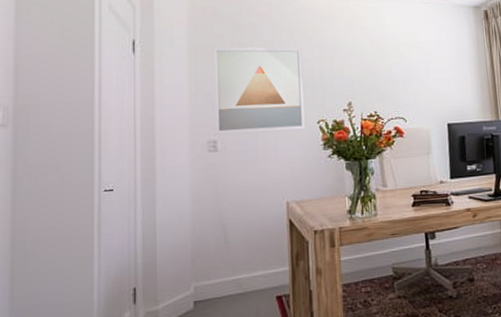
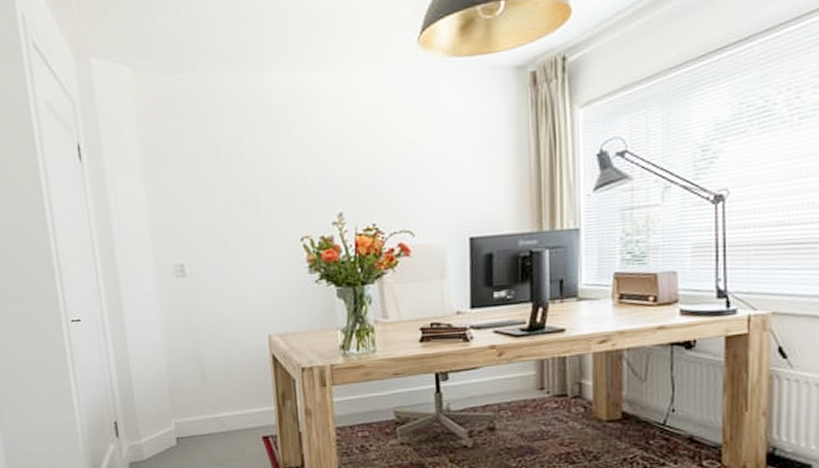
wall art: present [213,46,306,135] -> none [169,142,287,257]

